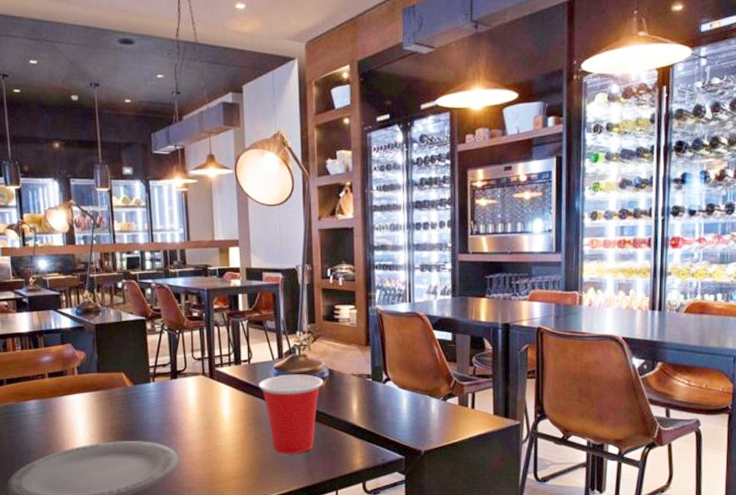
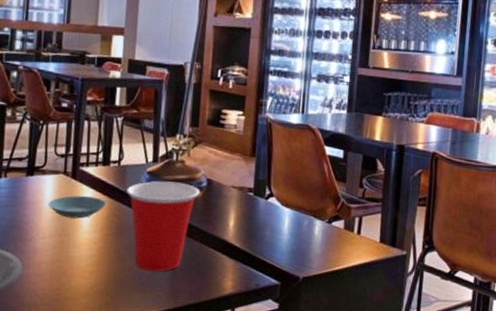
saucer: none [192,393,243,413] -> present [48,195,107,219]

